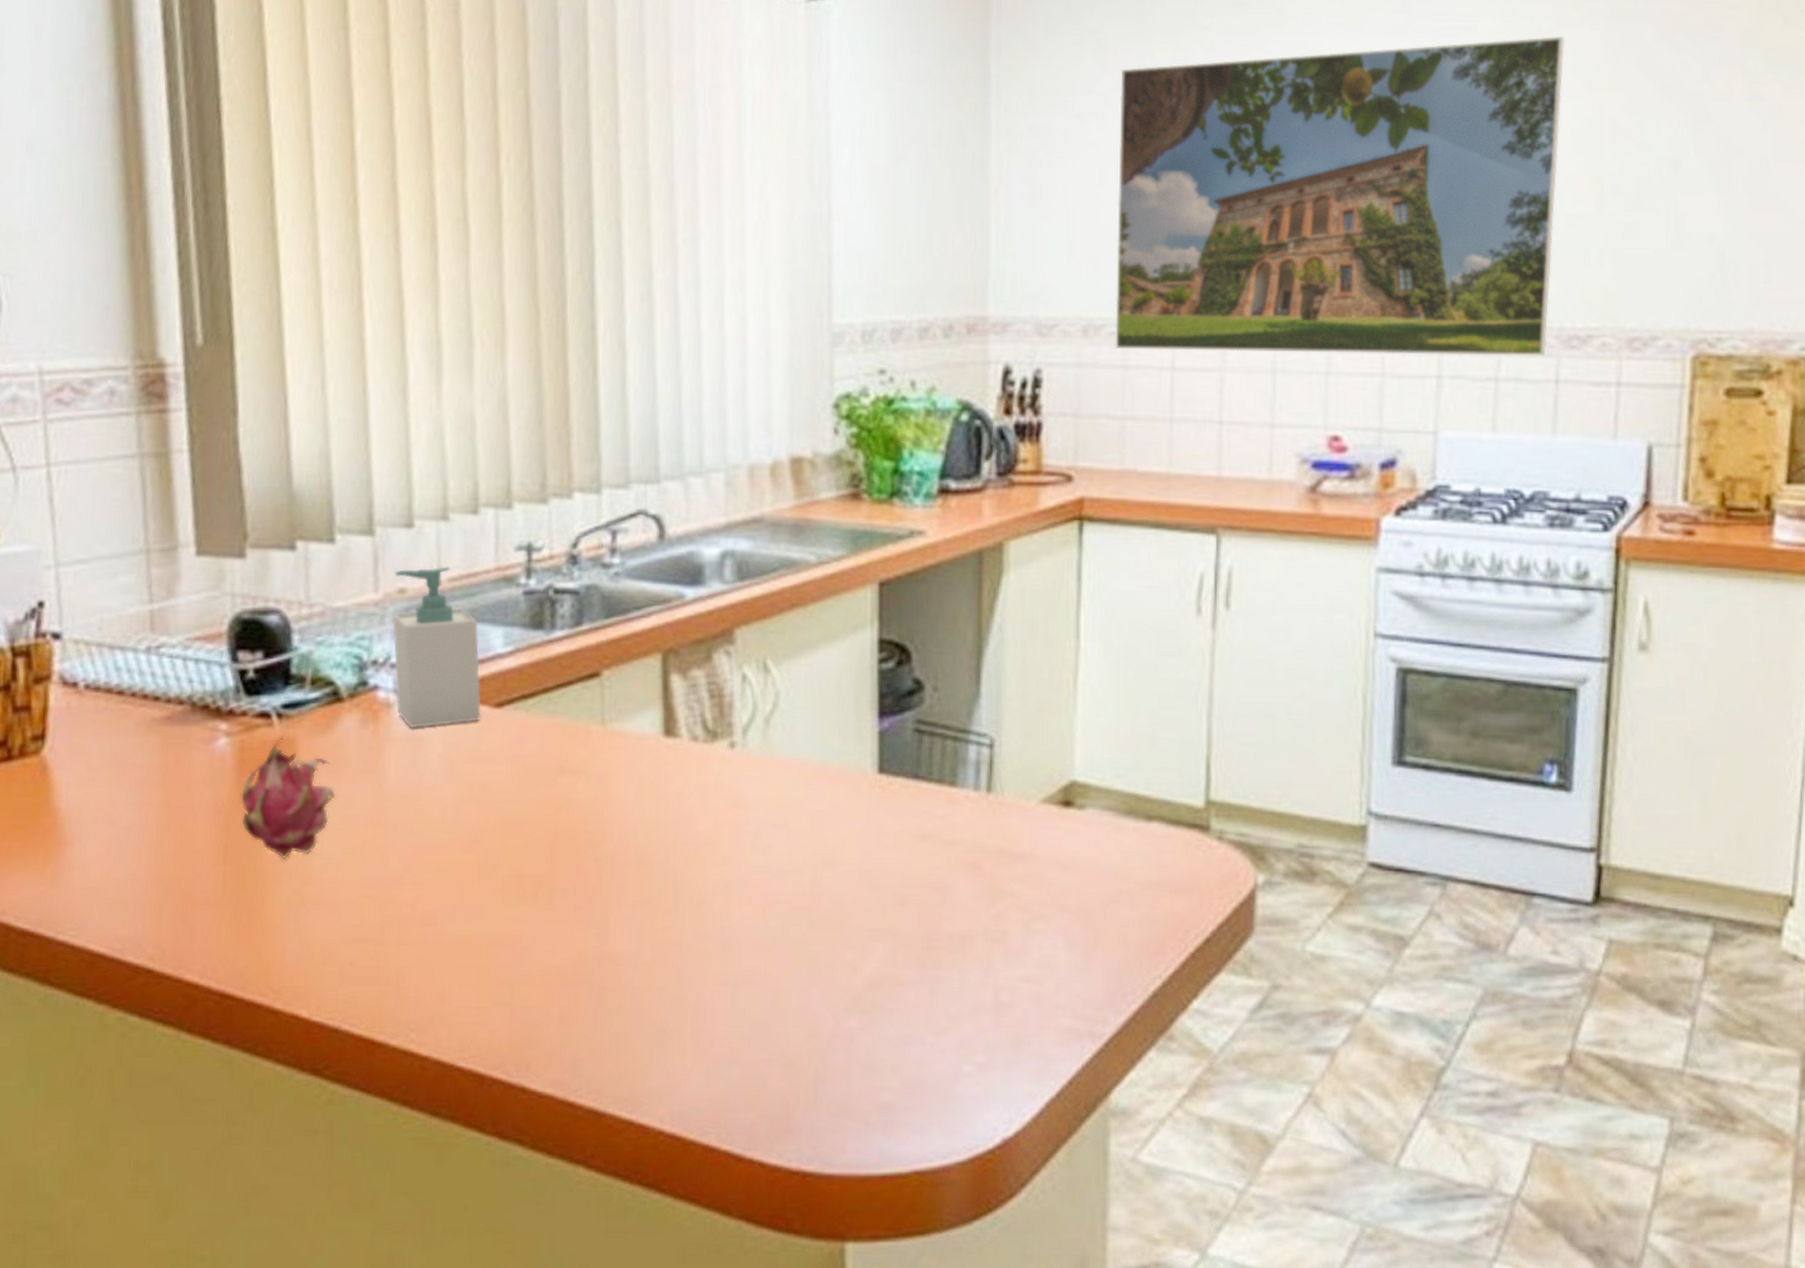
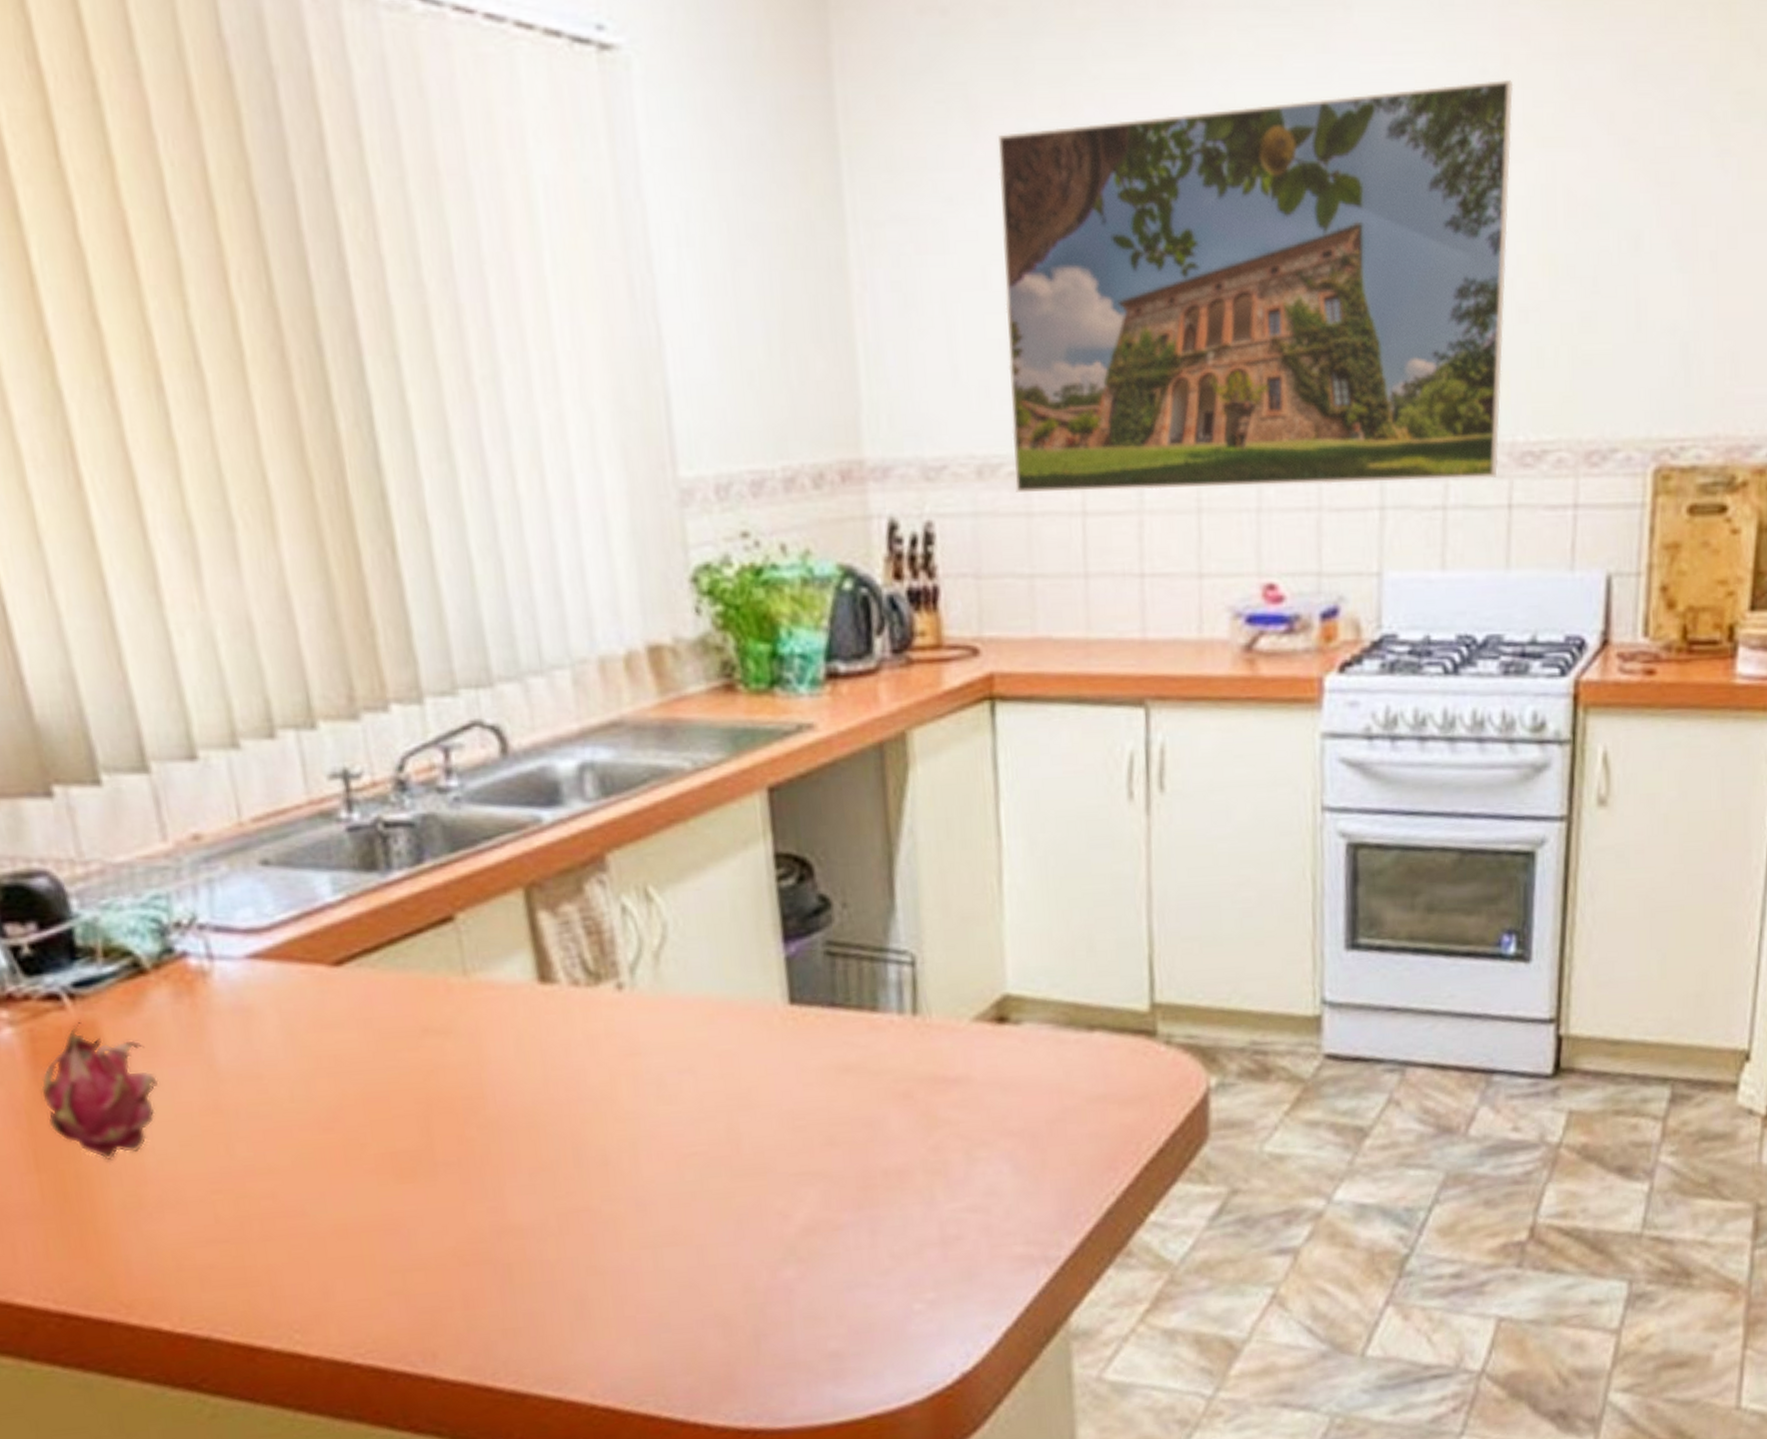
soap bottle: present [393,566,481,729] -> none [183,803,319,999]

